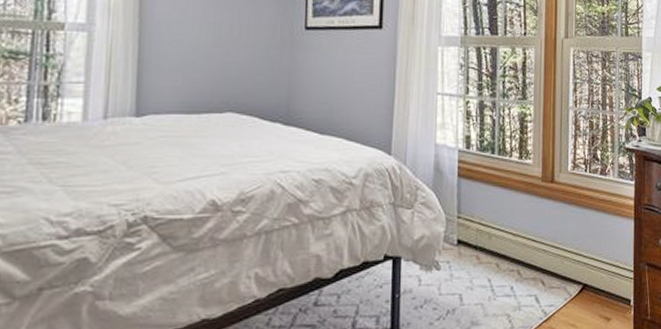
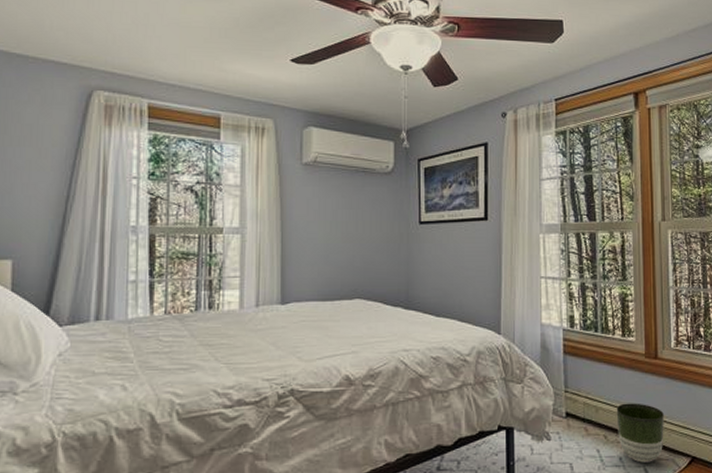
planter: none [509,229,558,292] -> present [616,403,664,463]

